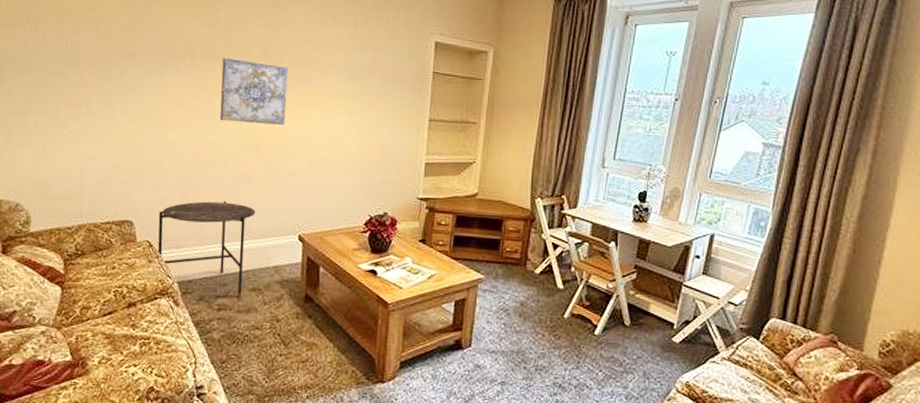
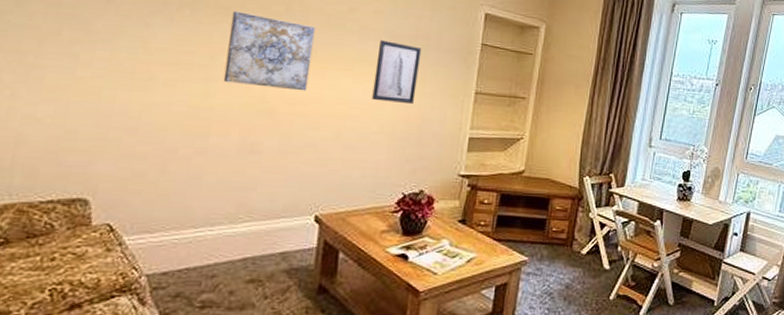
side table: present [157,201,256,297] -> none [120,175,263,291]
wall art: none [339,75,379,134] -> present [372,40,422,105]

